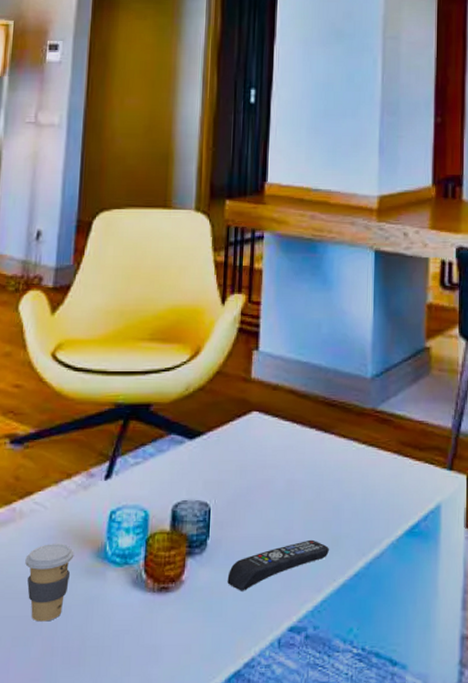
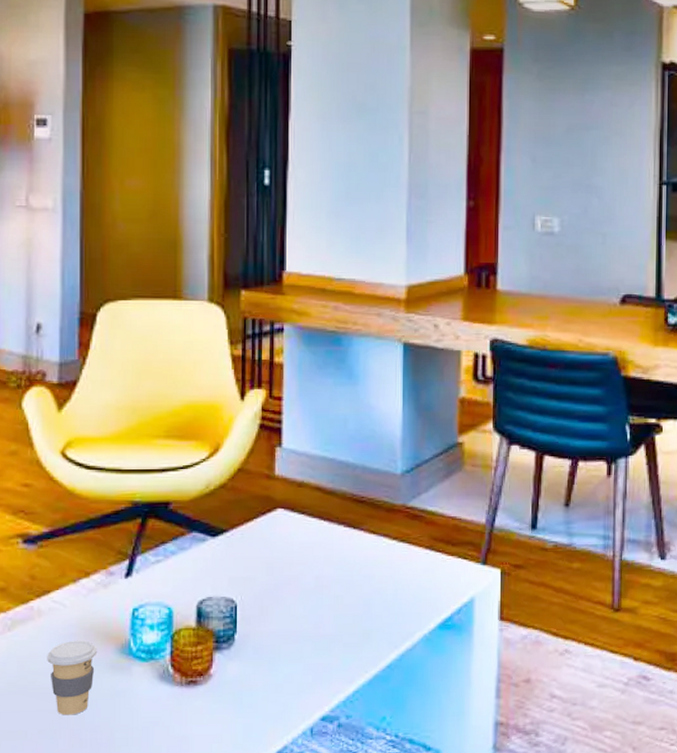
remote control: present [227,539,329,591] -> none [257,633,360,684]

